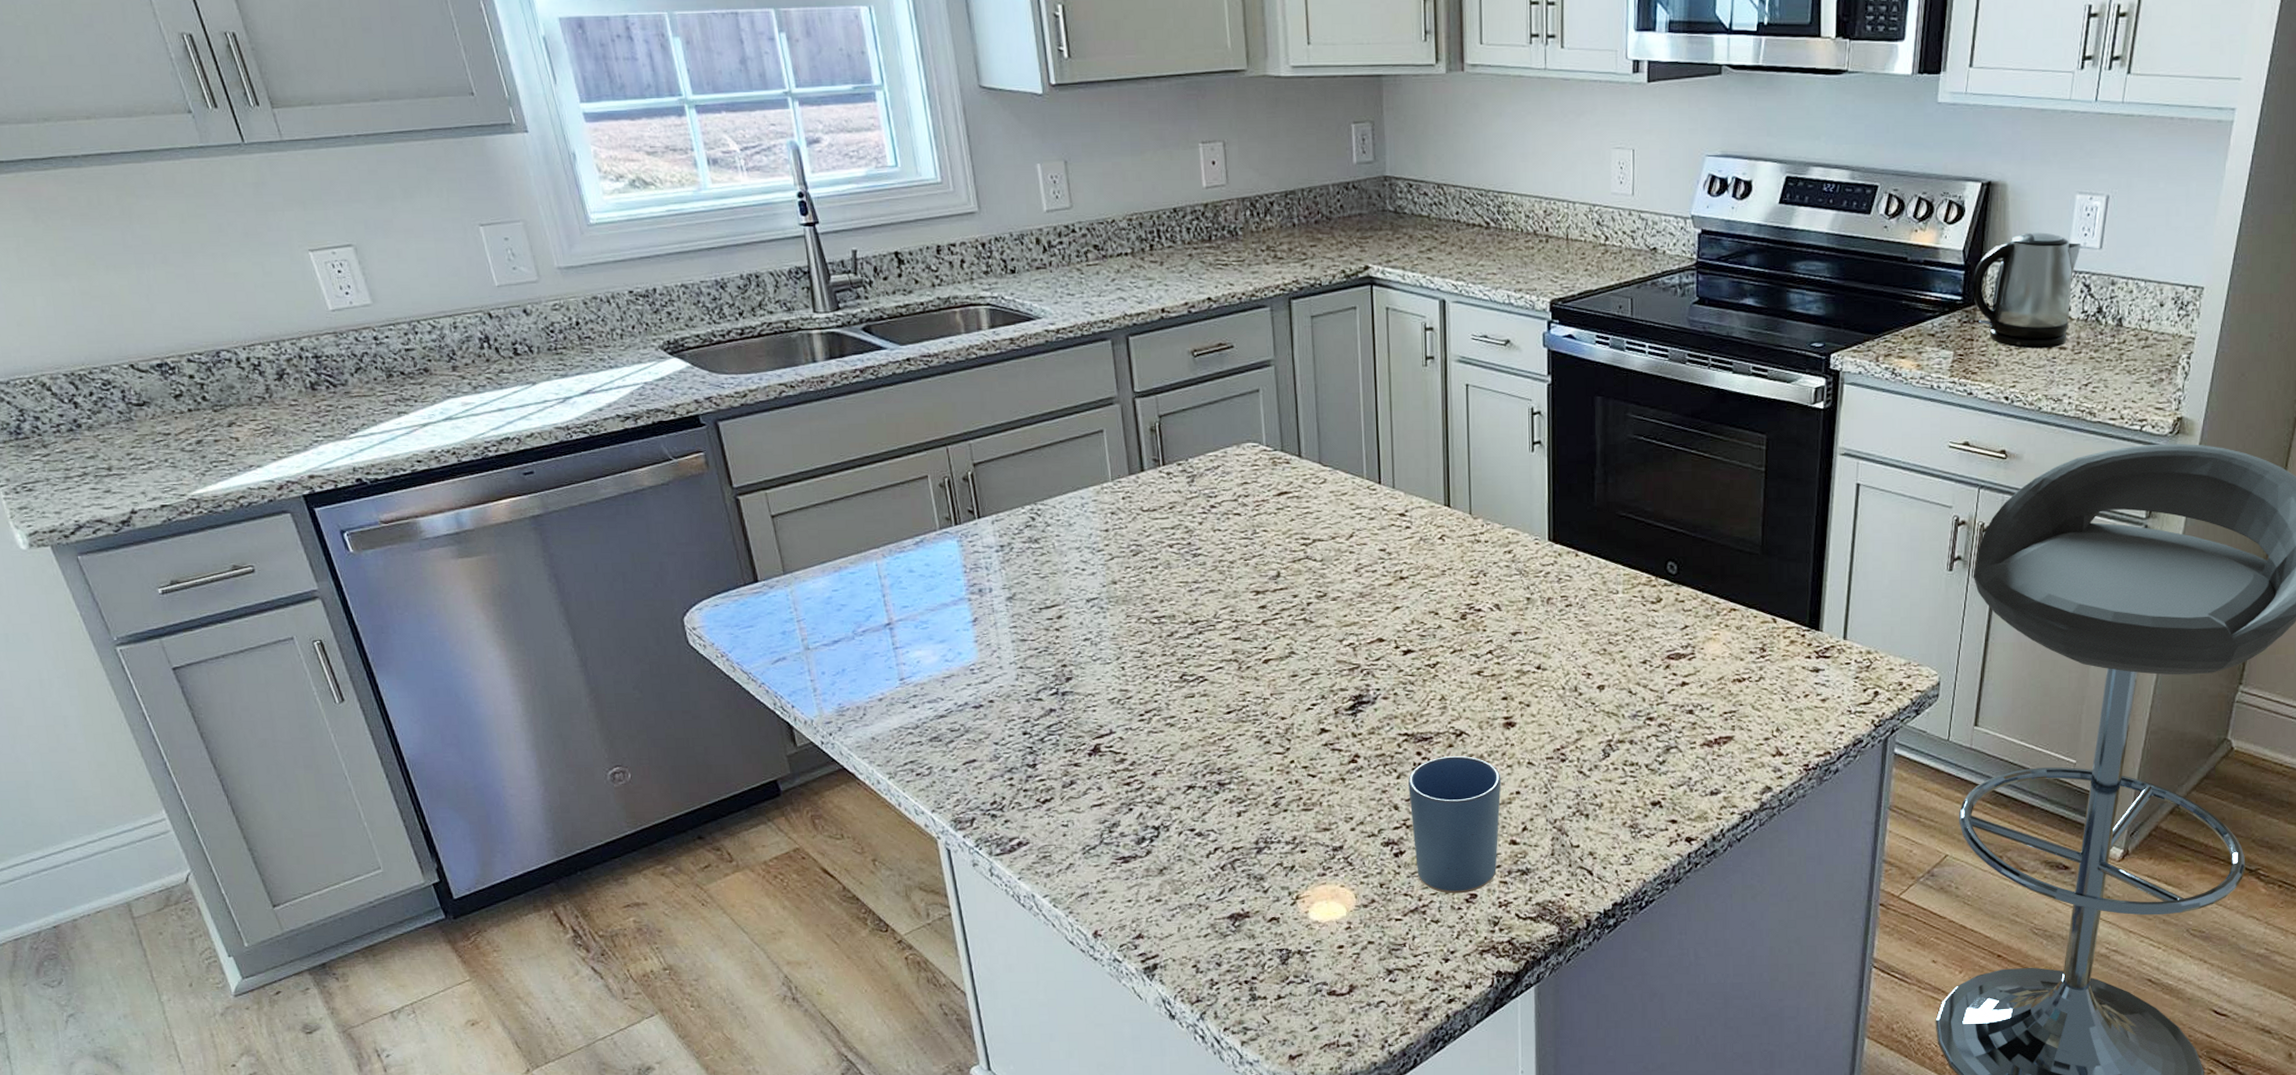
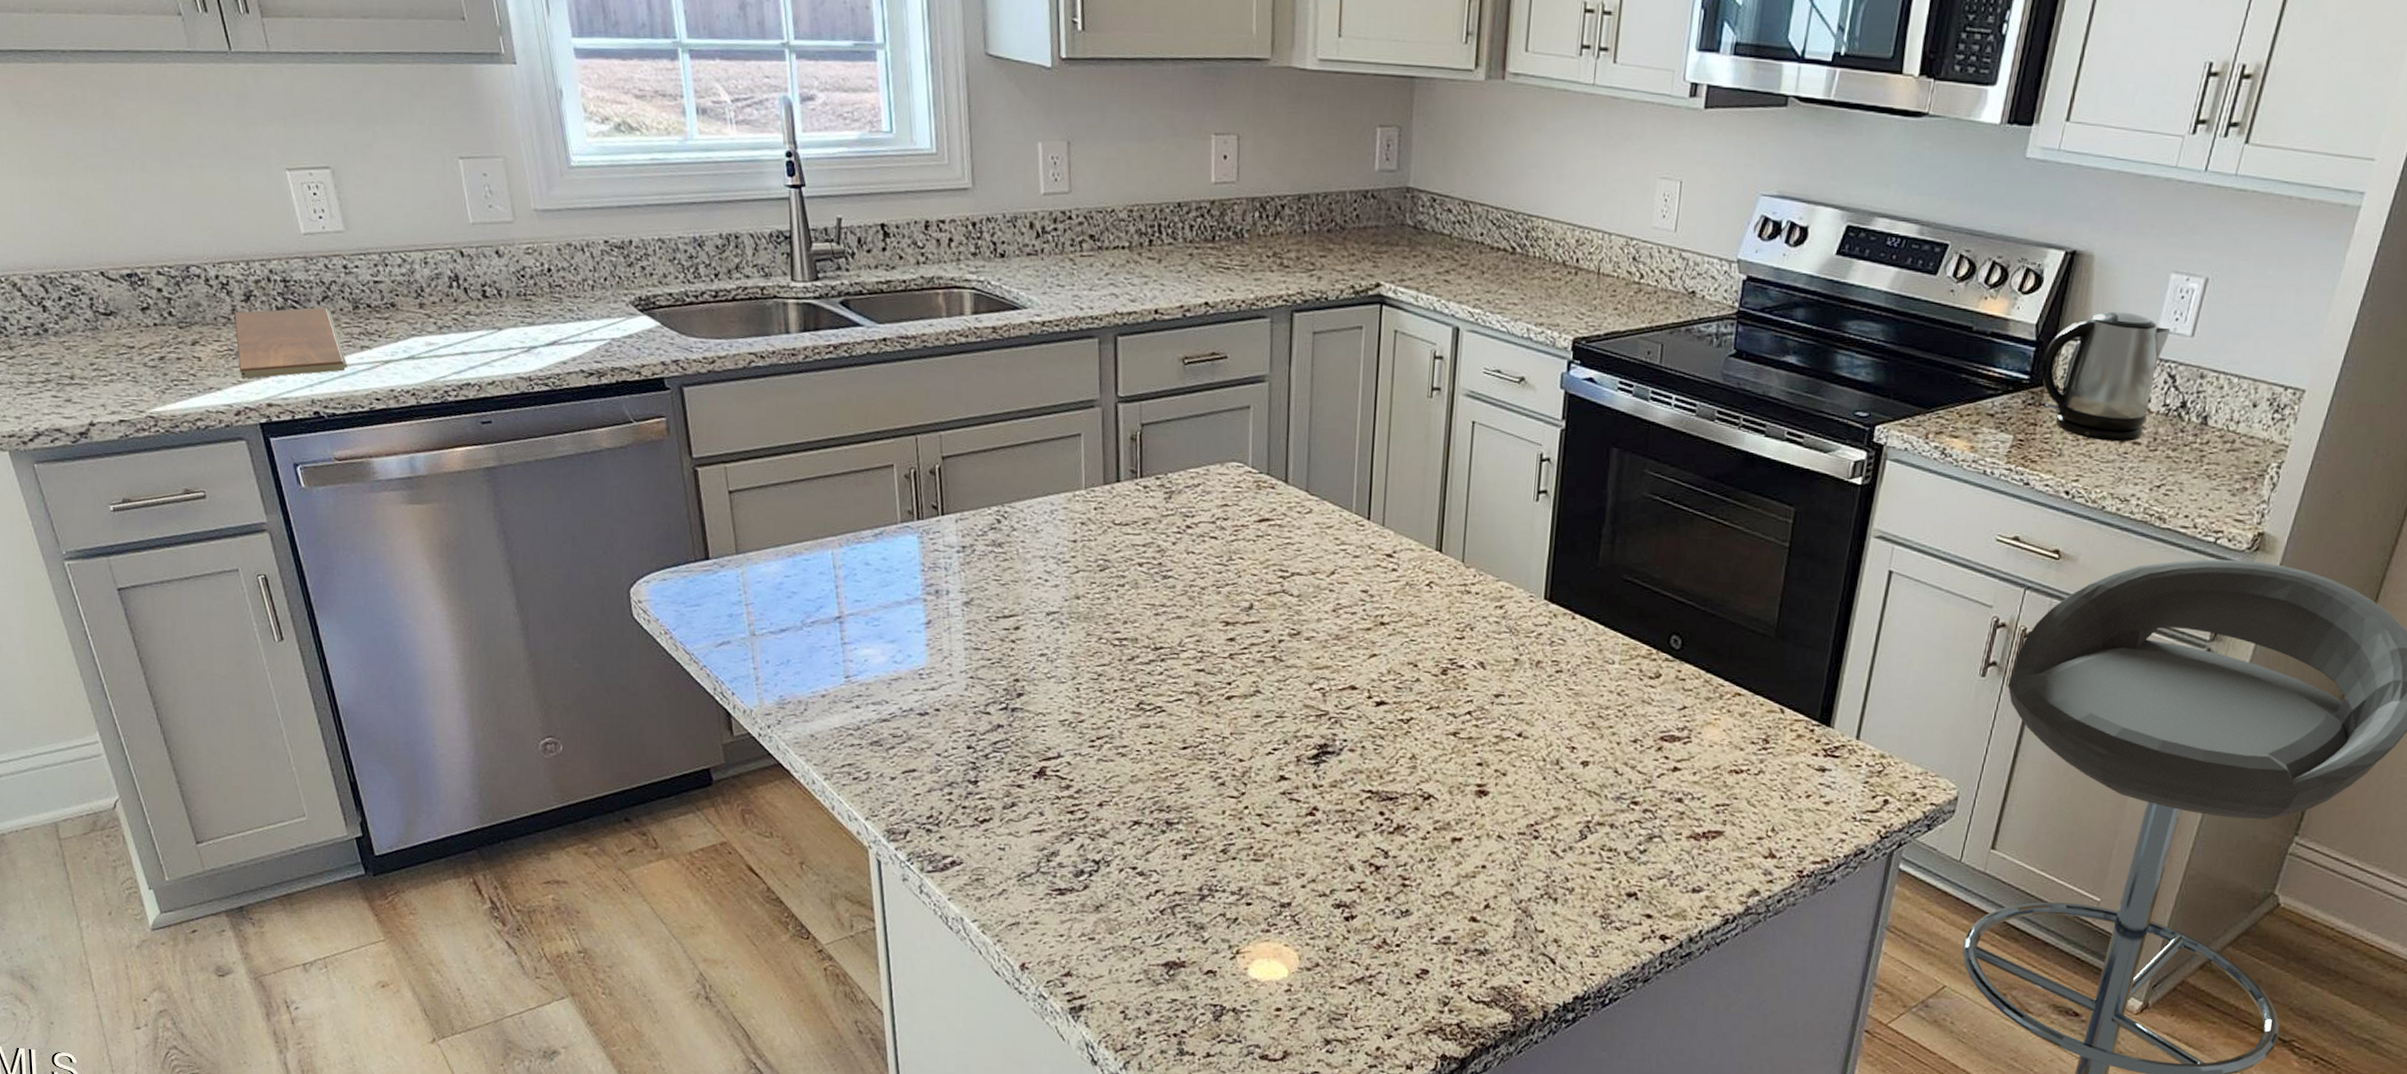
chopping board: none [268,378,387,454] -> present [234,307,348,379]
mug: present [1408,756,1501,894] -> none [1366,819,1467,968]

